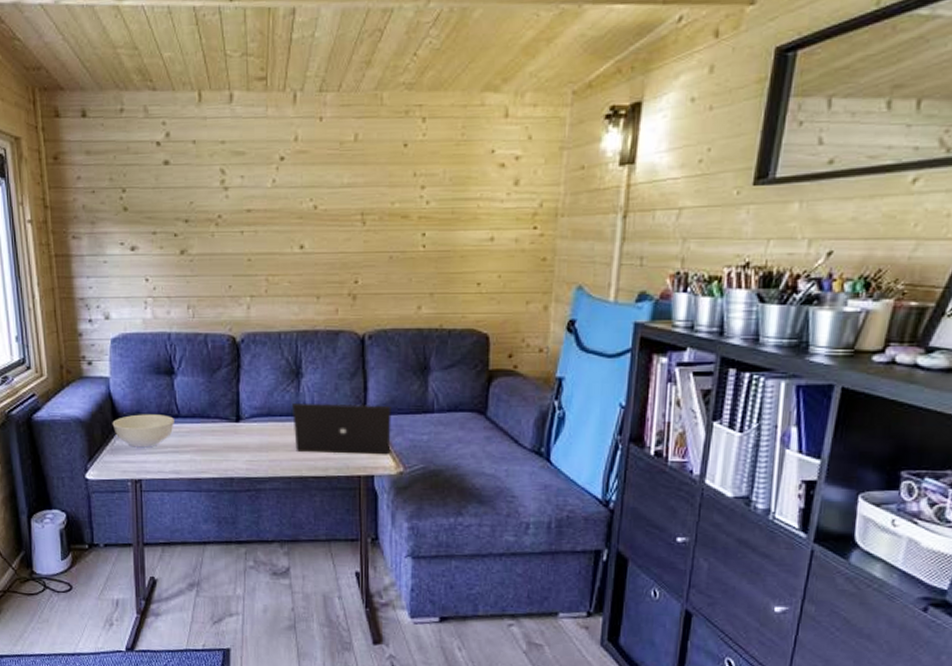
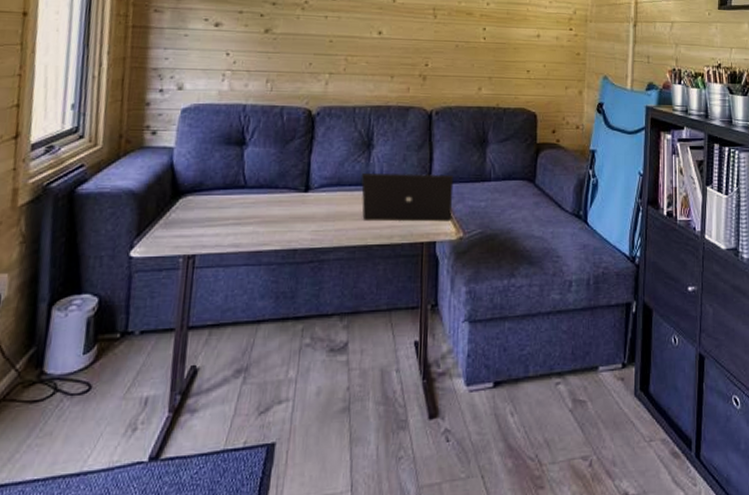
bowl: present [112,414,176,448] -> none [170,185,241,220]

